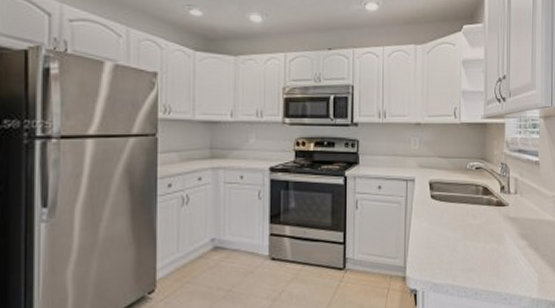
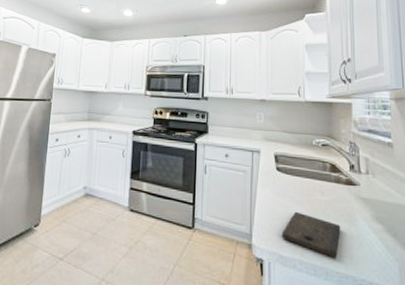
cutting board: none [435,238,490,278] -> present [281,211,341,258]

